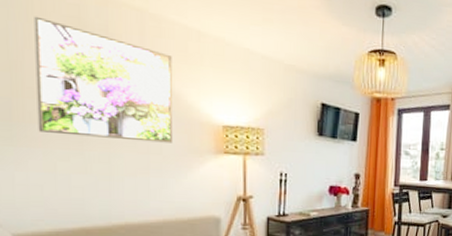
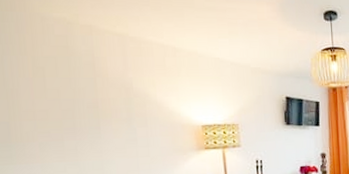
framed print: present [34,16,172,143] -> none [26,49,158,149]

